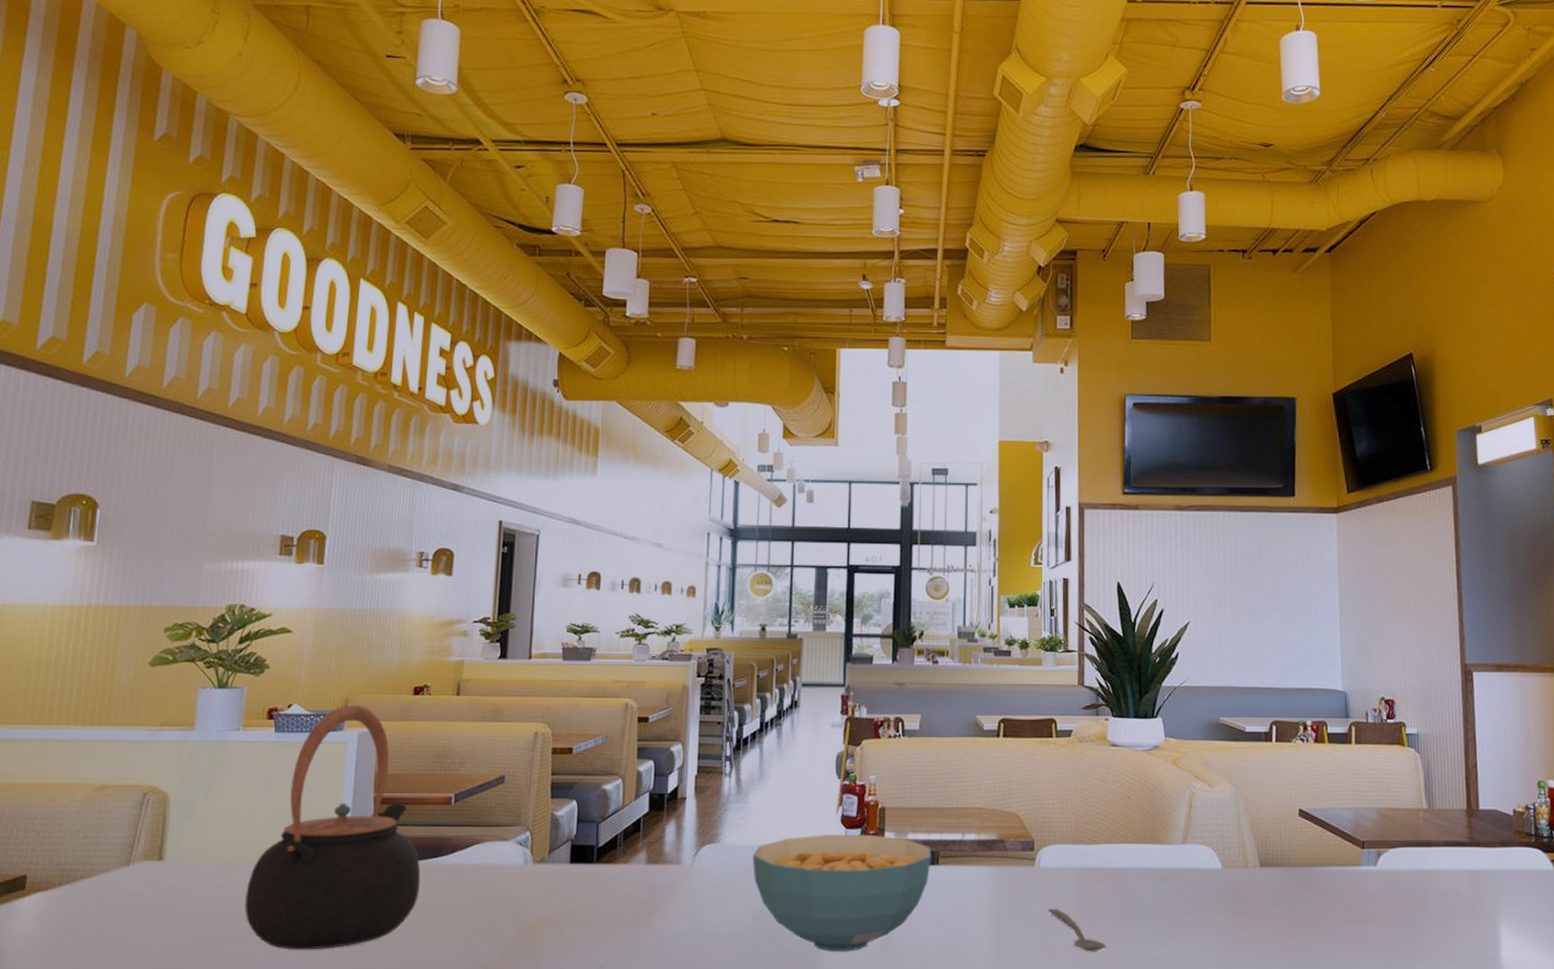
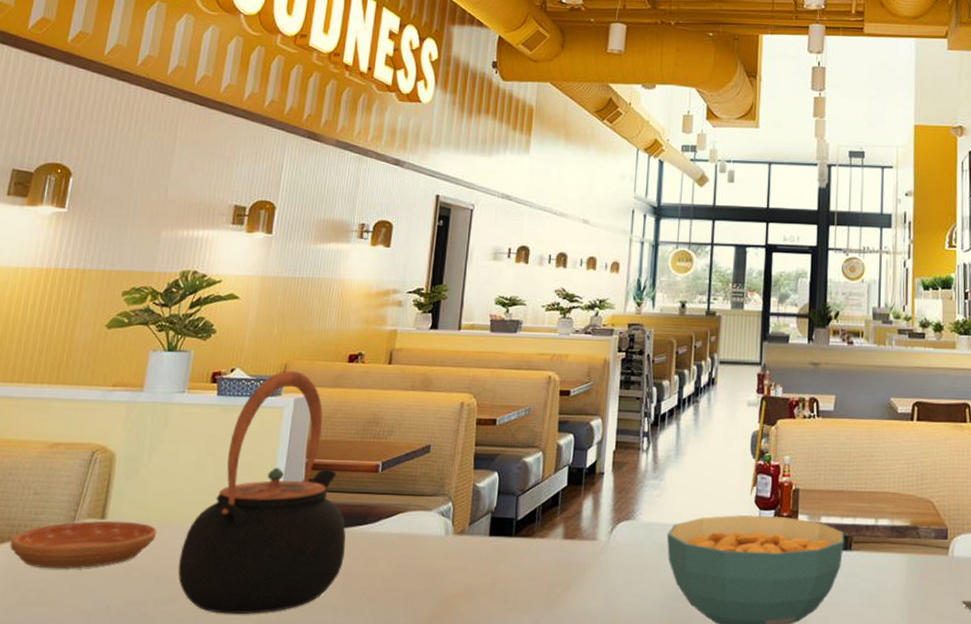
saucer: none [62,862,220,912] -> present [10,520,157,569]

